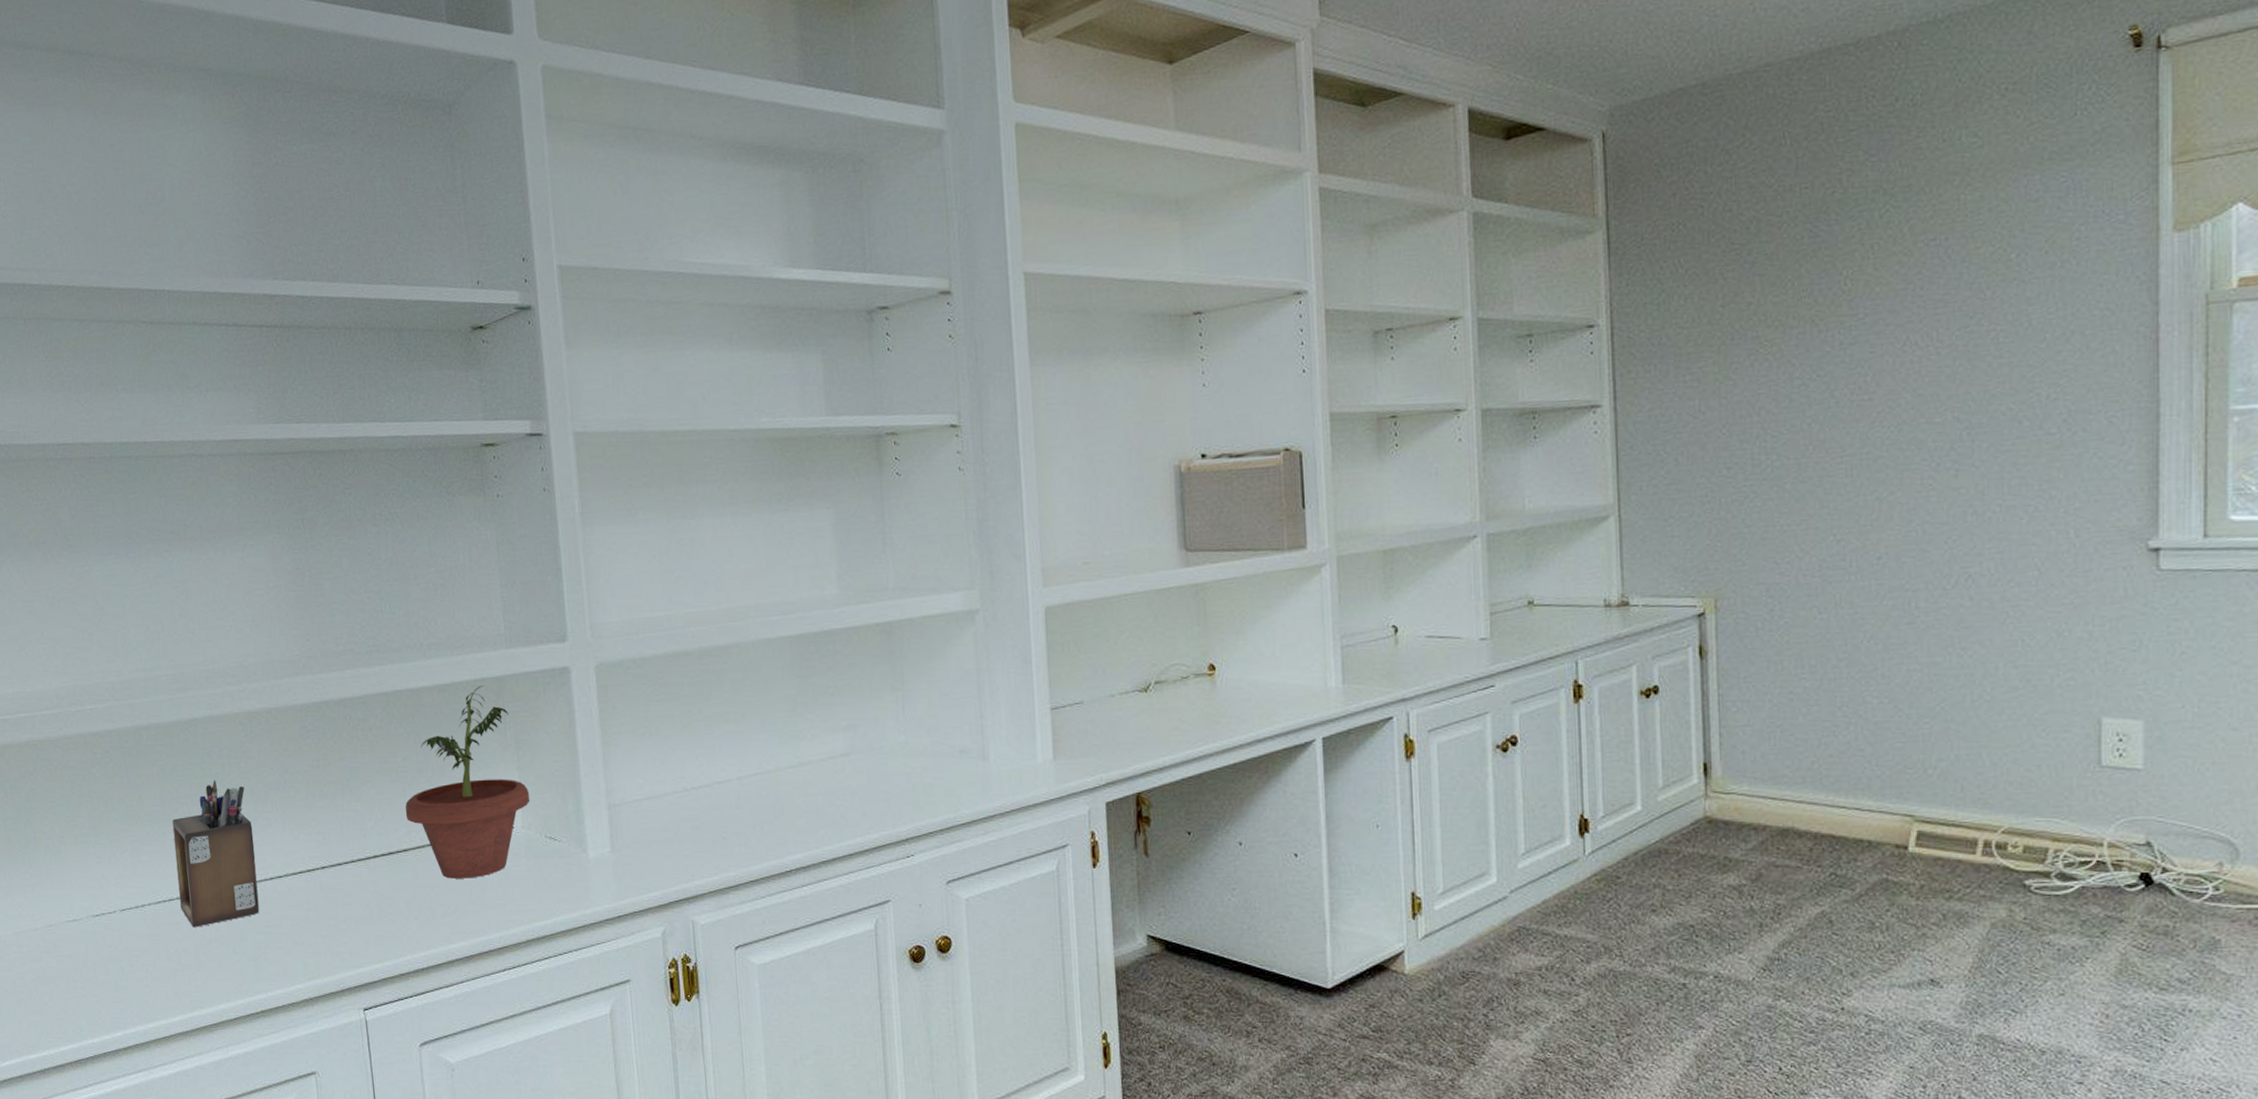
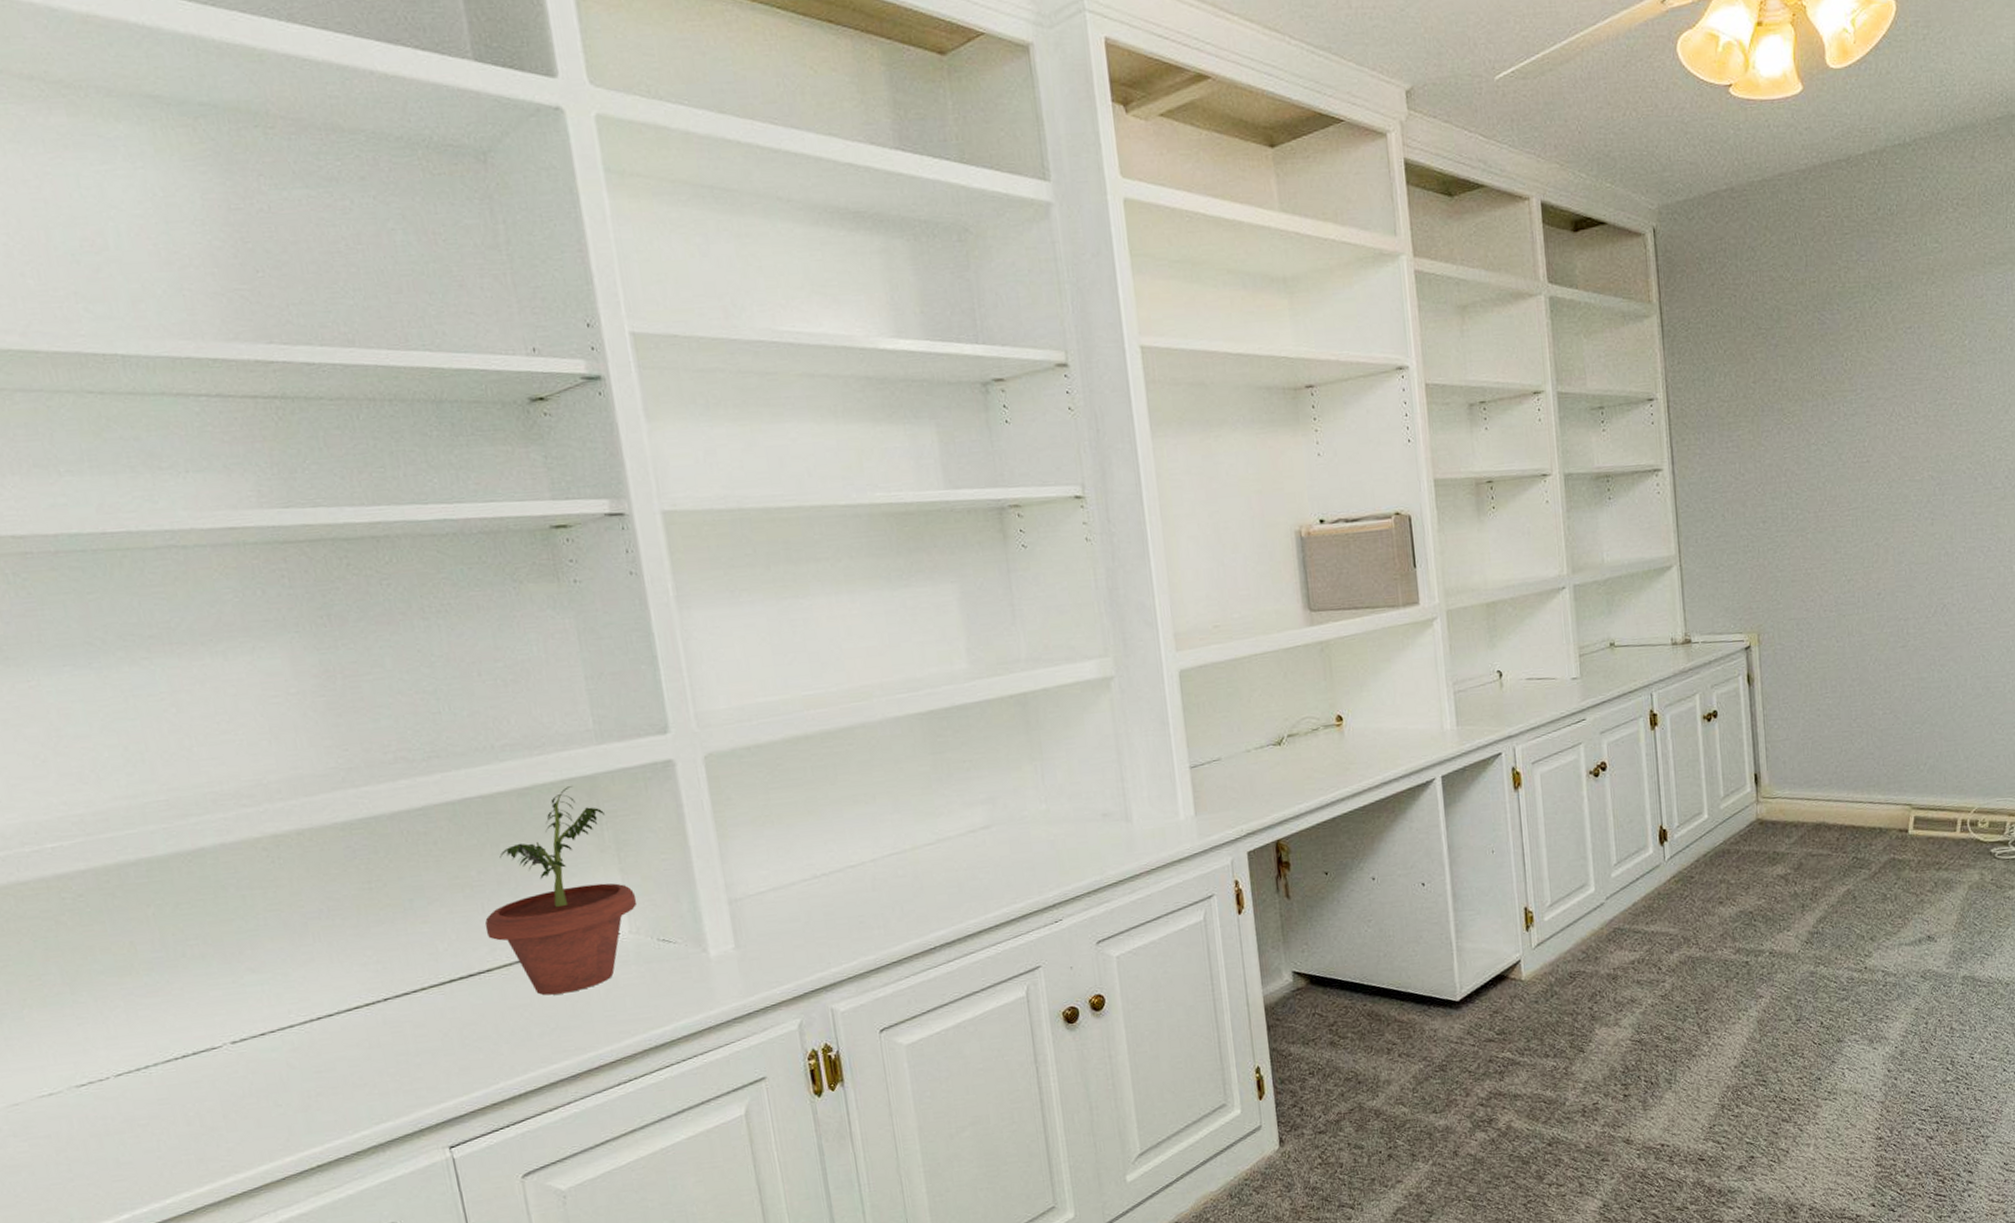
desk organizer: present [172,780,260,927] -> none [178,915,307,1084]

